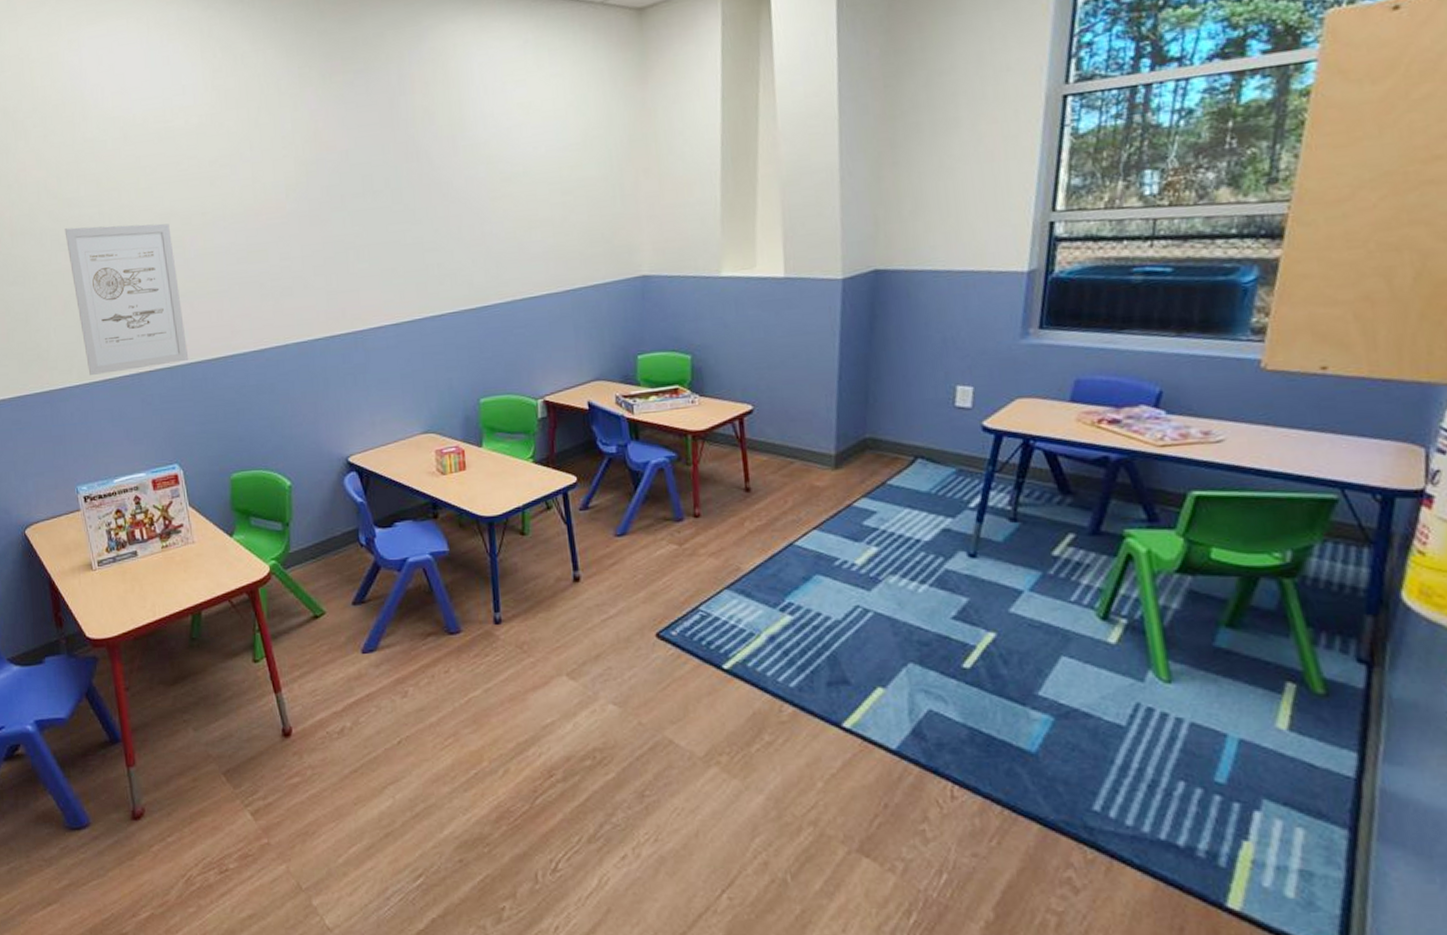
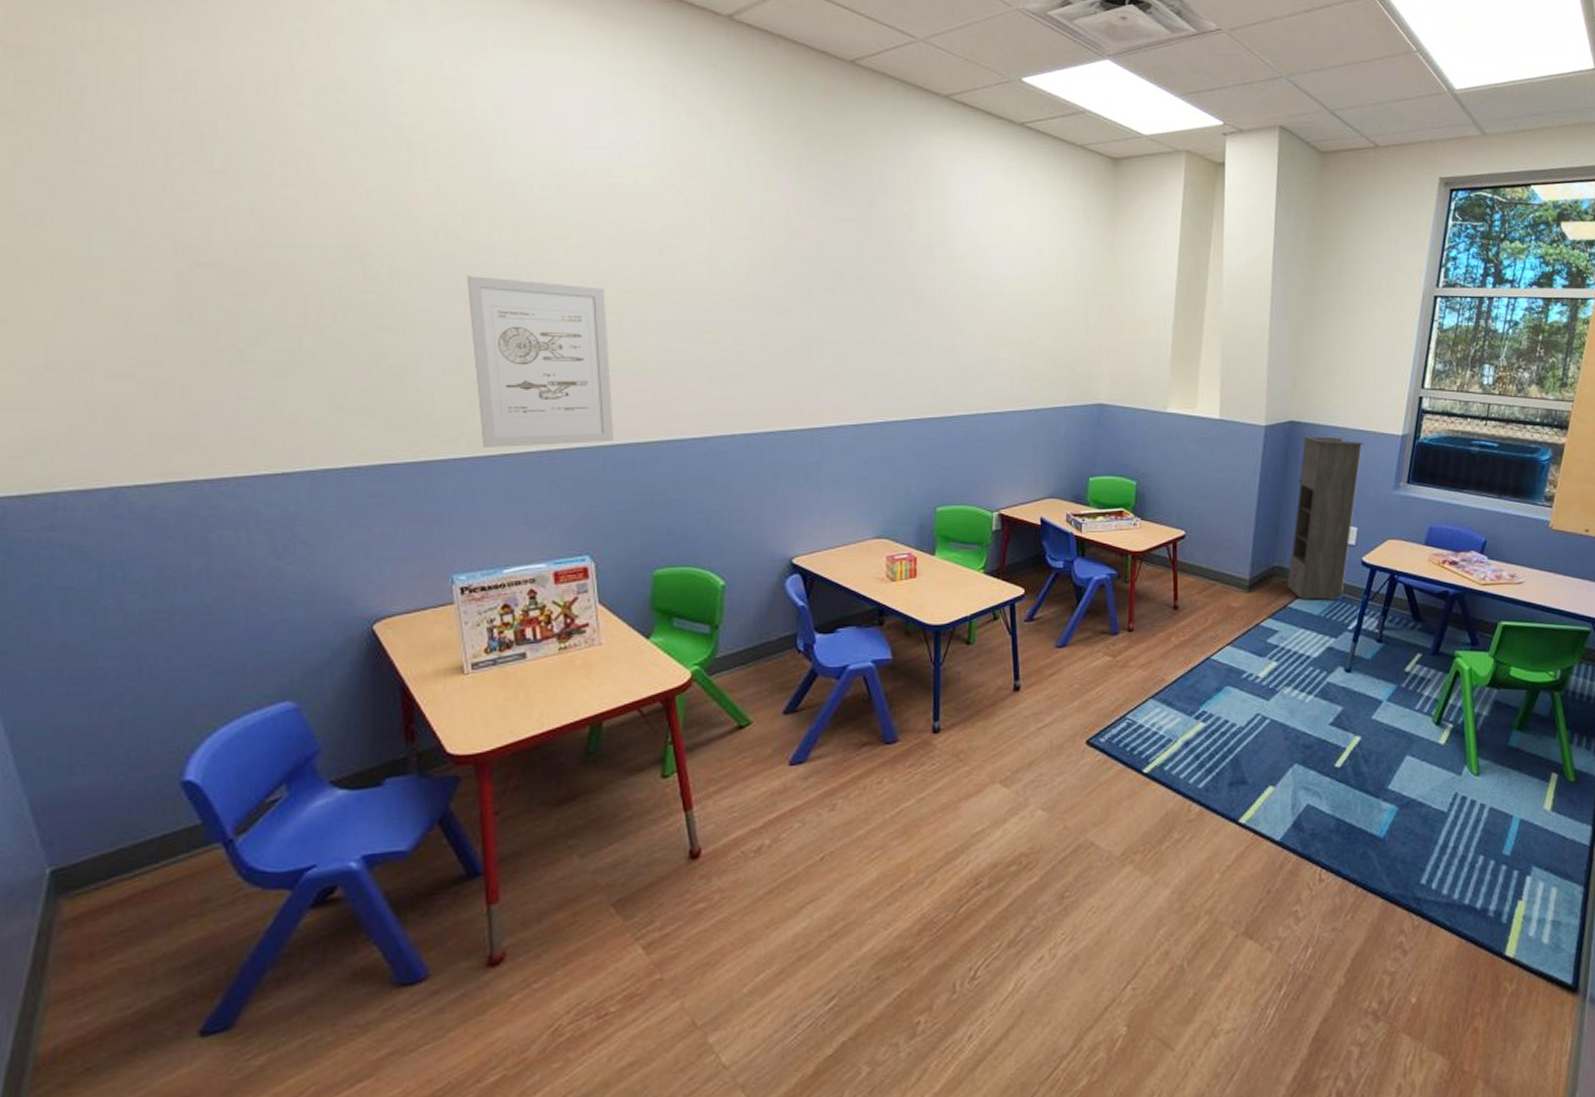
storage cabinet: none [884,282,974,475] -> present [1287,436,1363,601]

